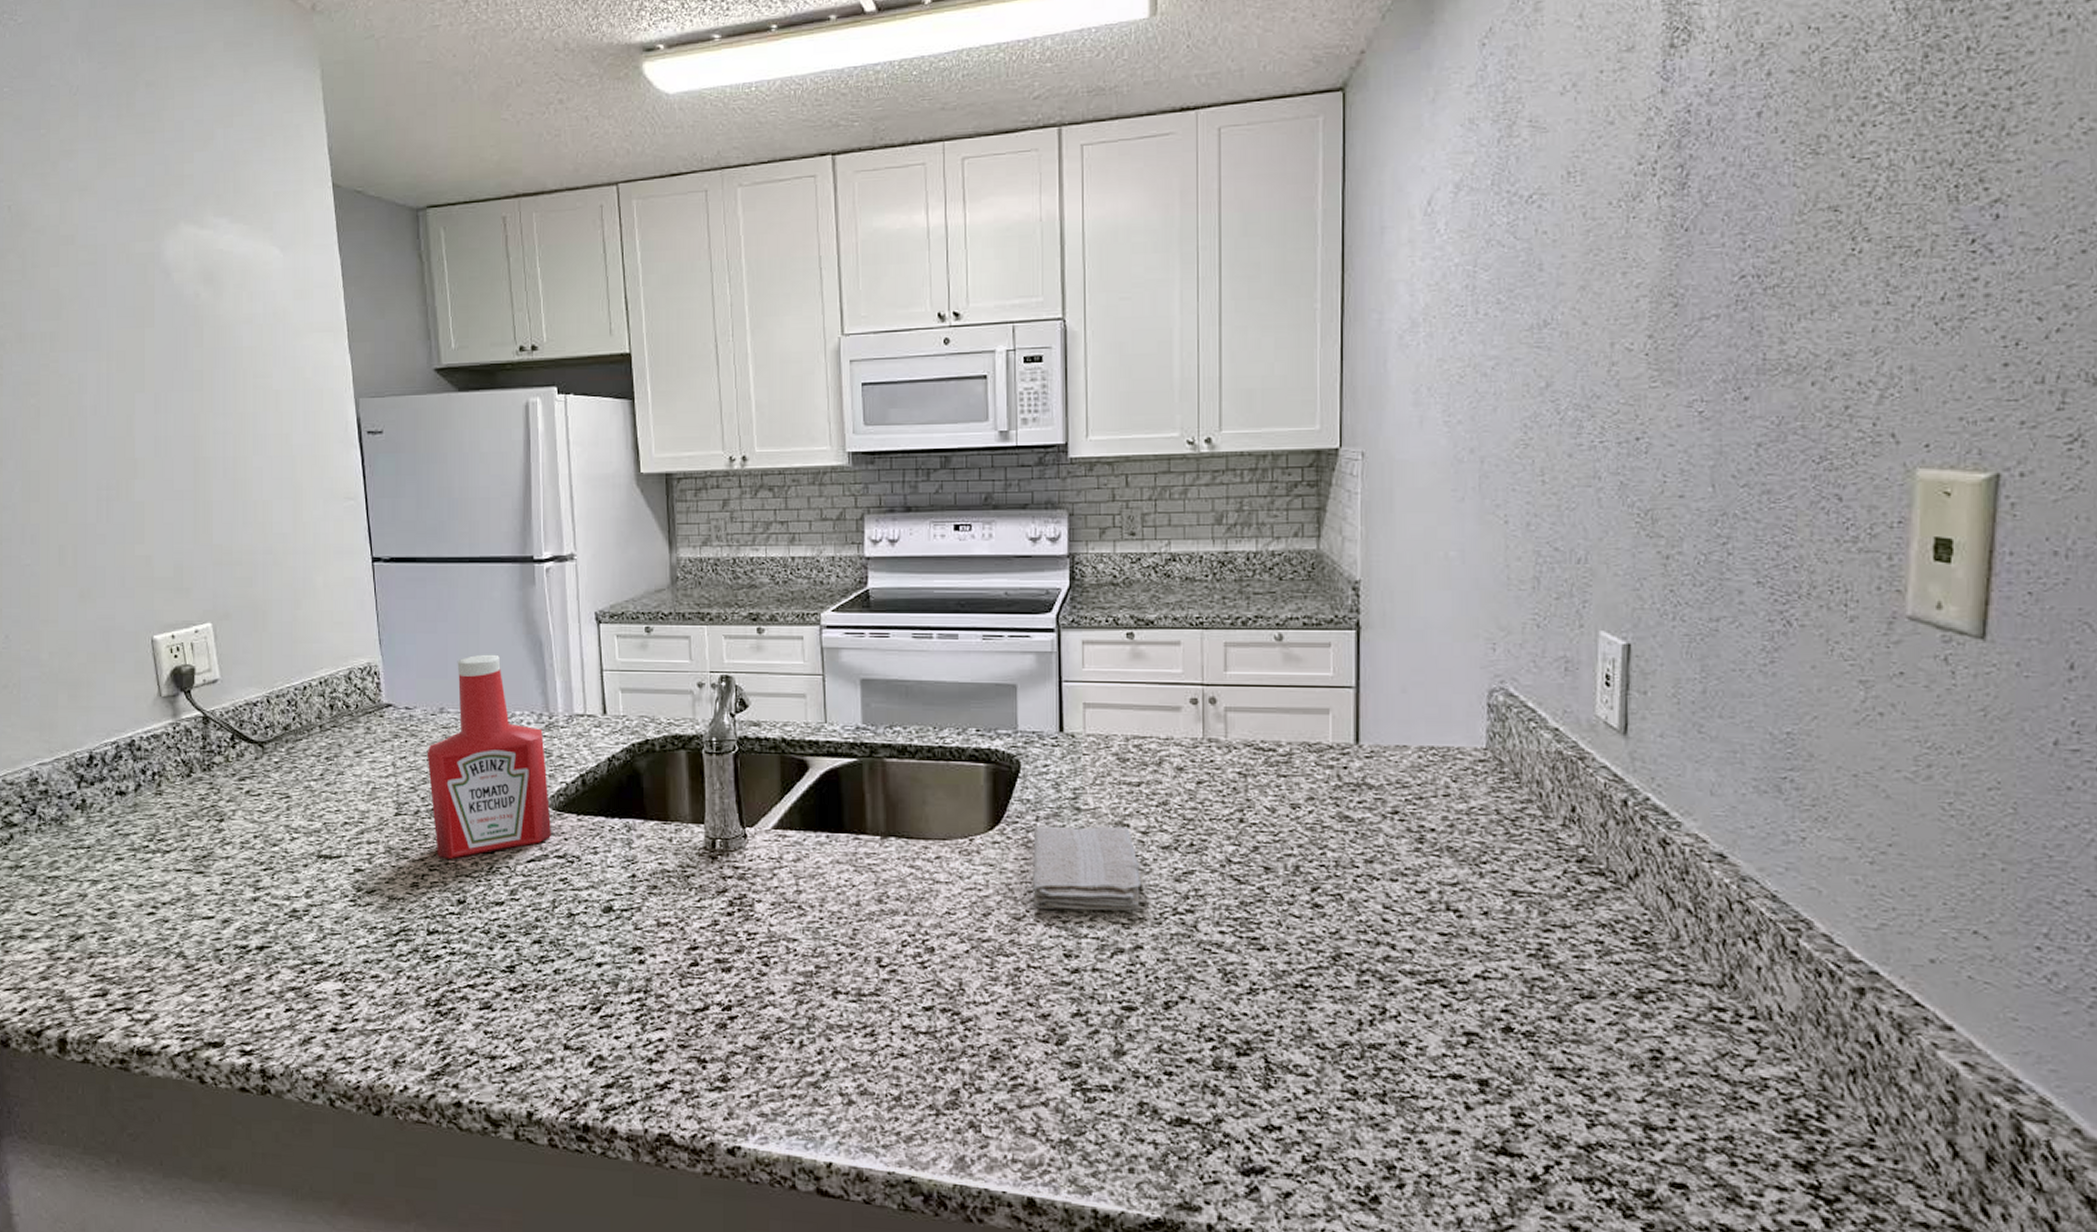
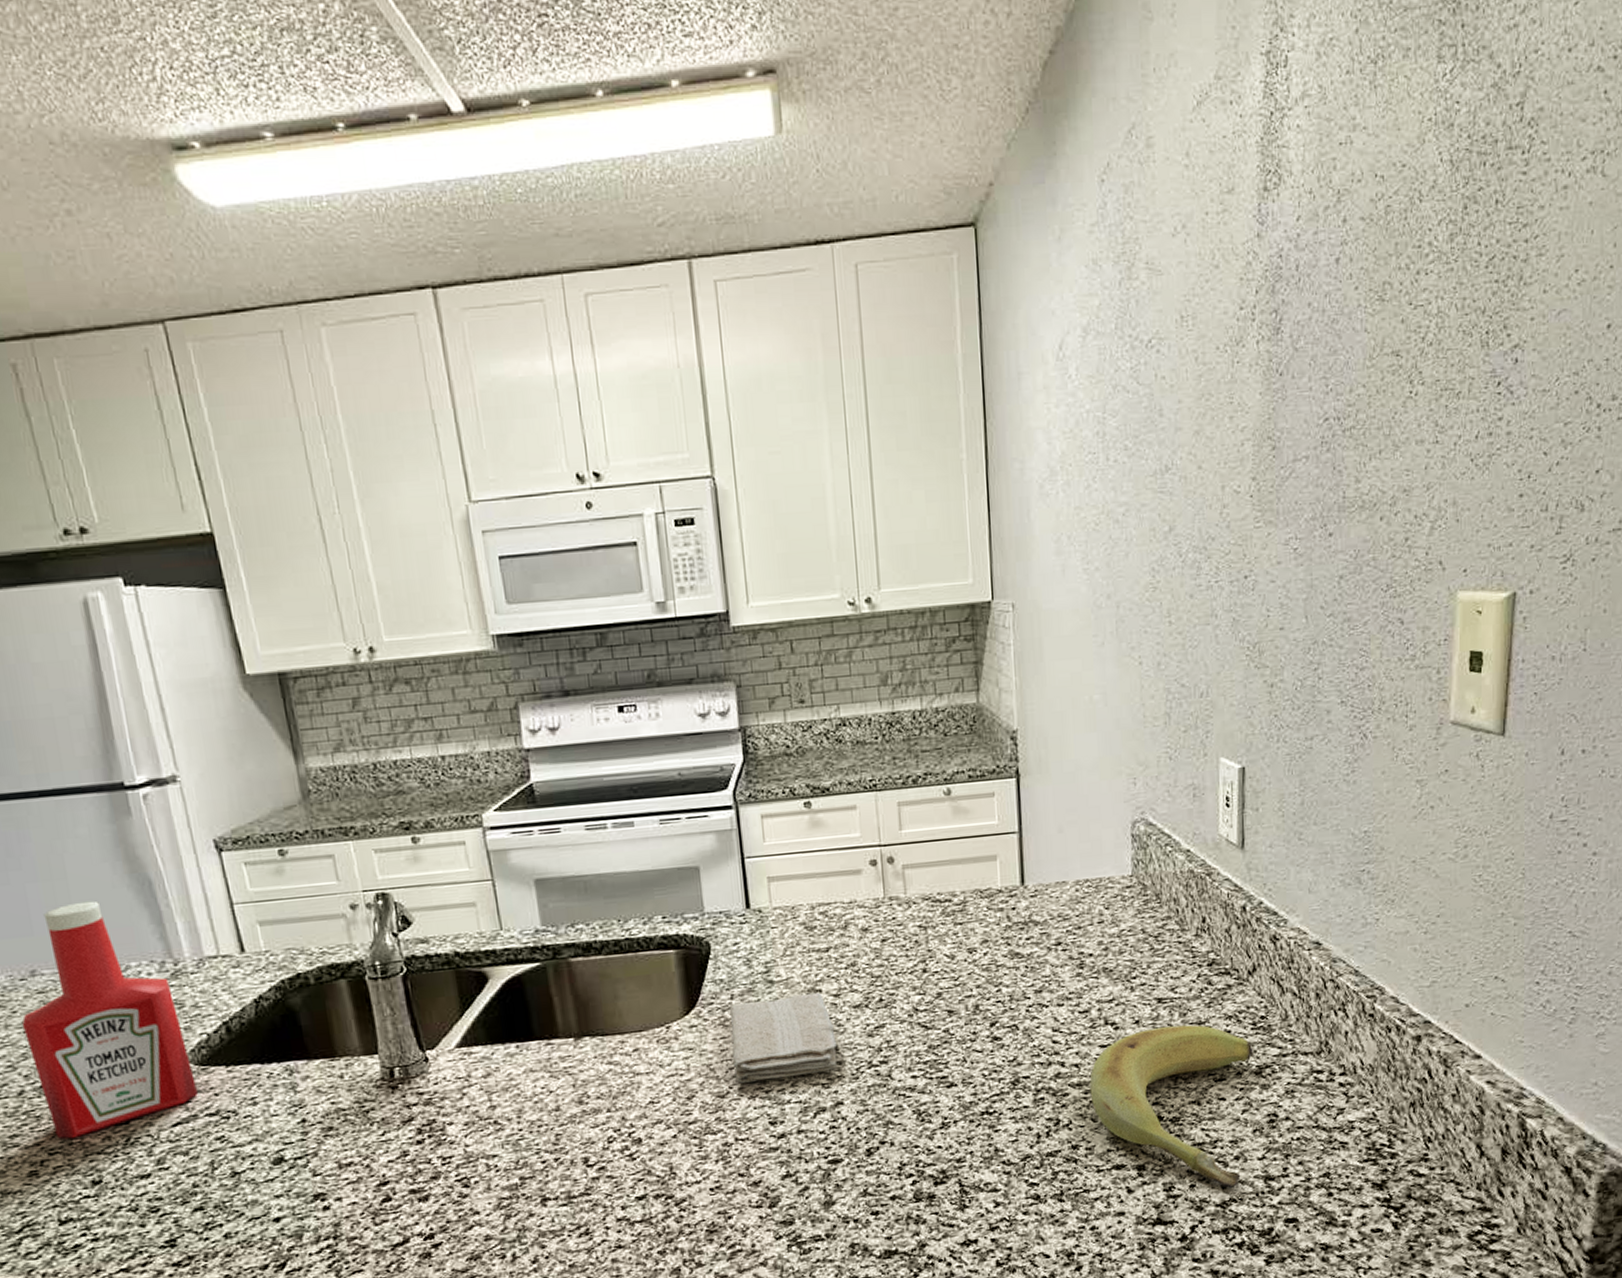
banana: none [1424,923,1633,1131] -> present [1089,1024,1253,1189]

